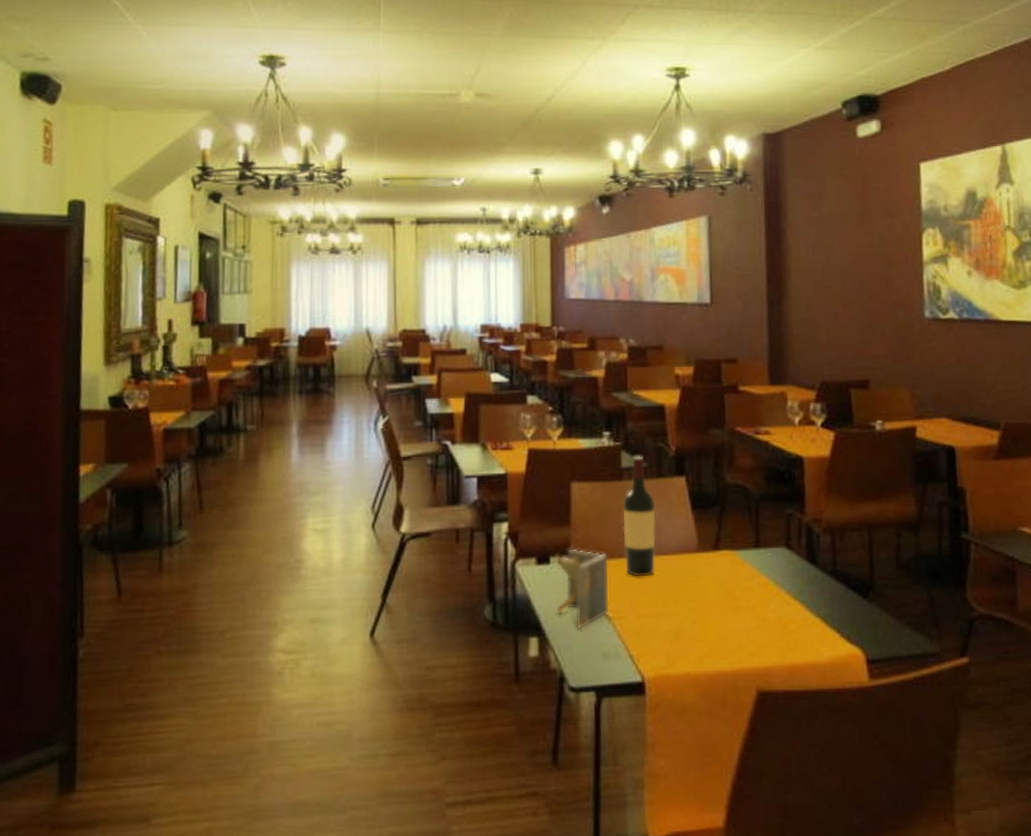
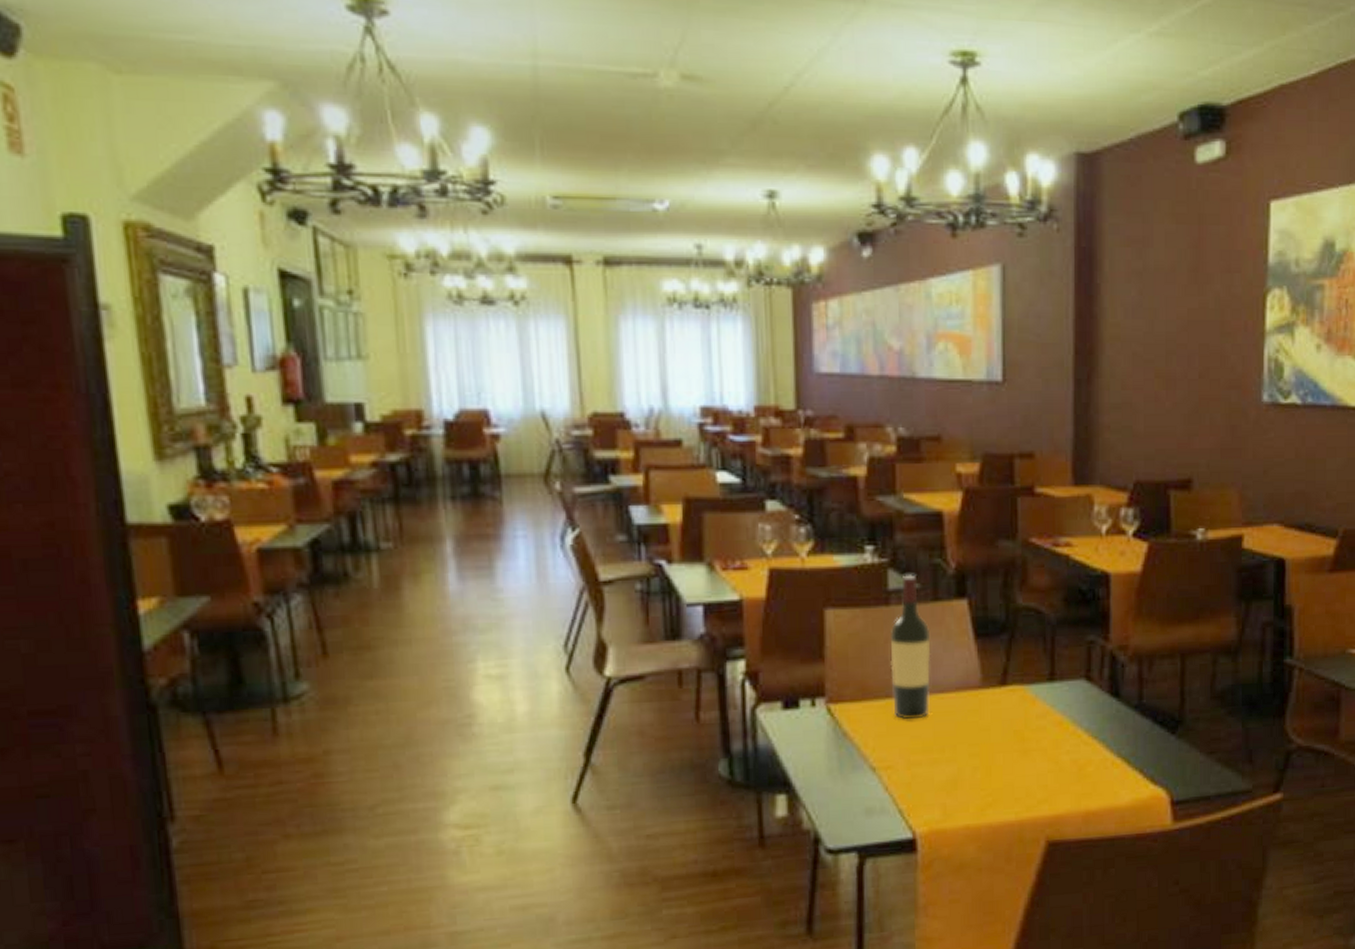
napkin holder: present [555,548,609,630] -> none [806,689,874,784]

